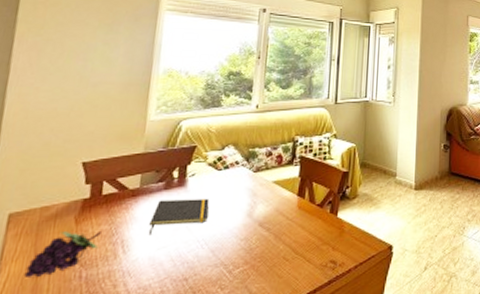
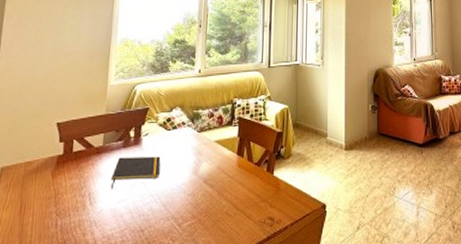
fruit: present [24,232,101,277] -> none [12,184,73,224]

